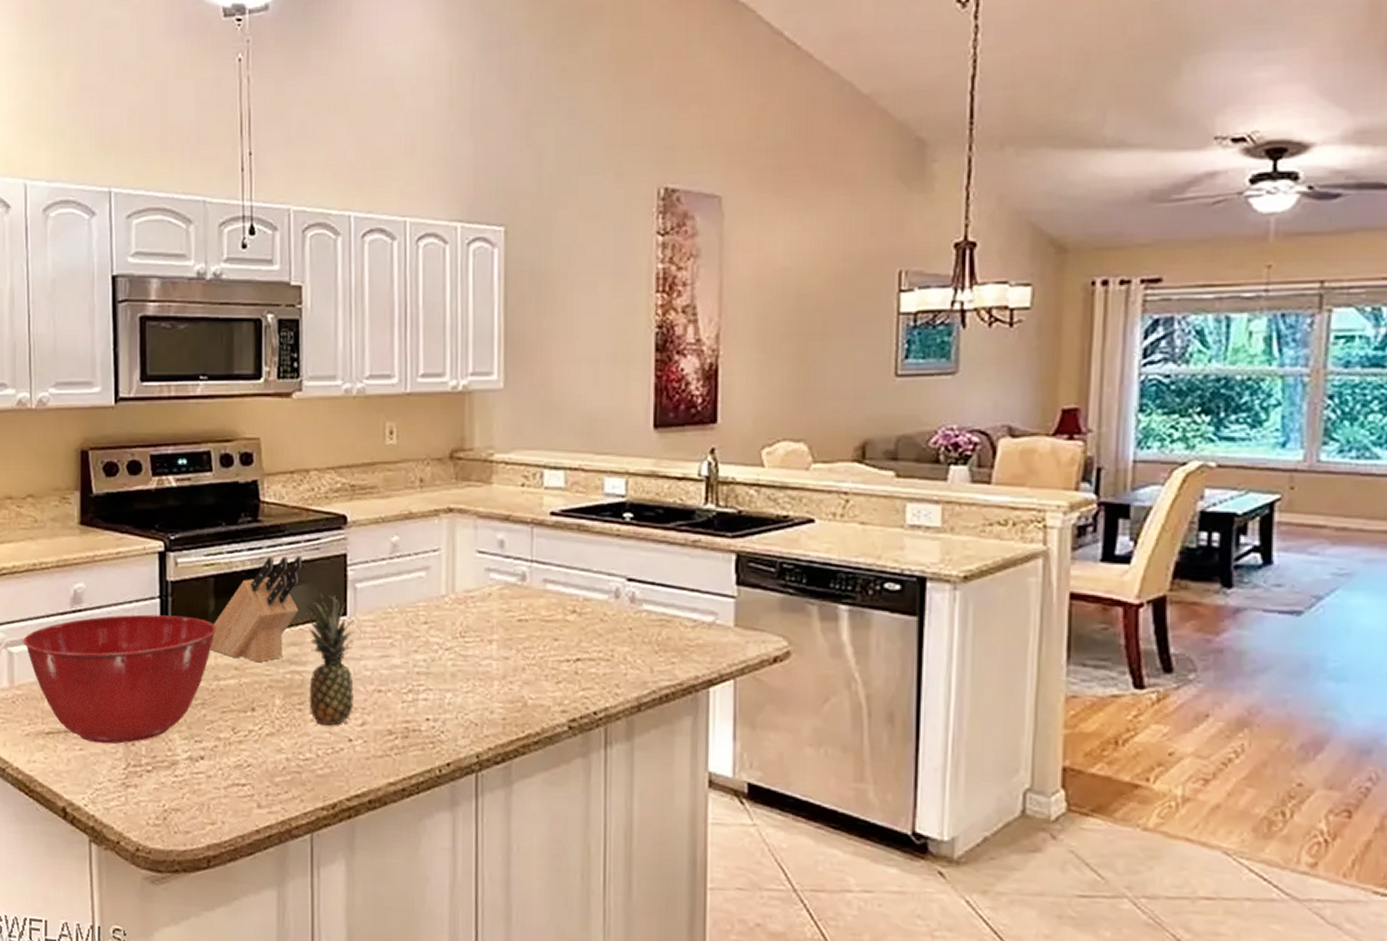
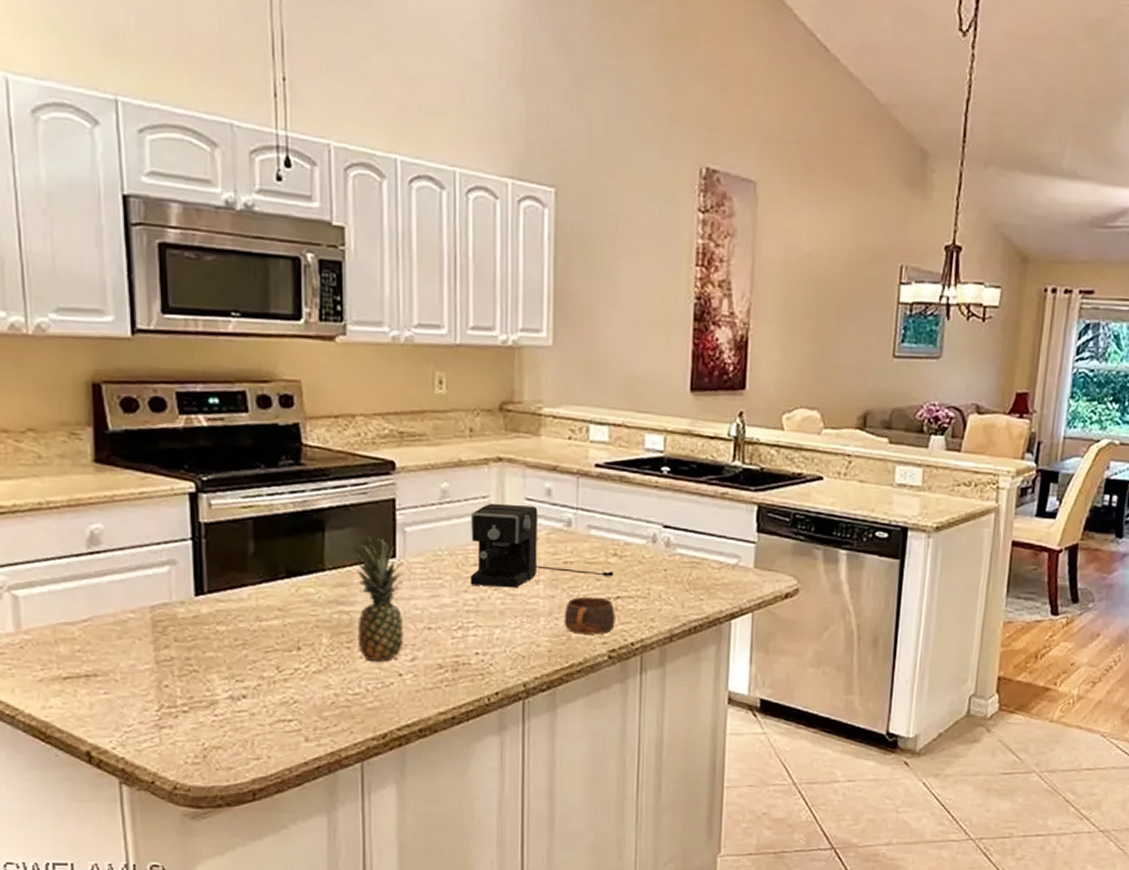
mixing bowl: present [23,614,216,744] -> none [30,556,257,687]
knife block: present [210,556,302,662] -> none [250,499,349,602]
coffee maker: none [421,556,573,649] -> present [470,503,614,588]
cup: none [519,658,575,702] -> present [564,596,615,635]

